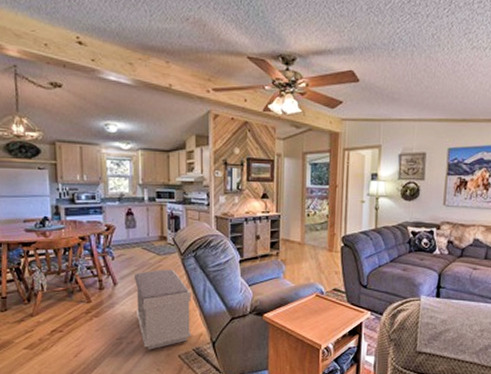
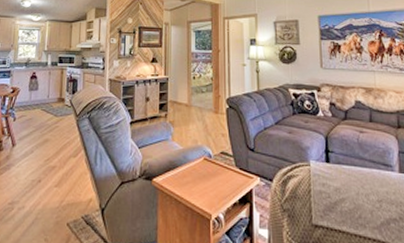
bench: present [135,269,192,350] -> none [29,130,84,217]

